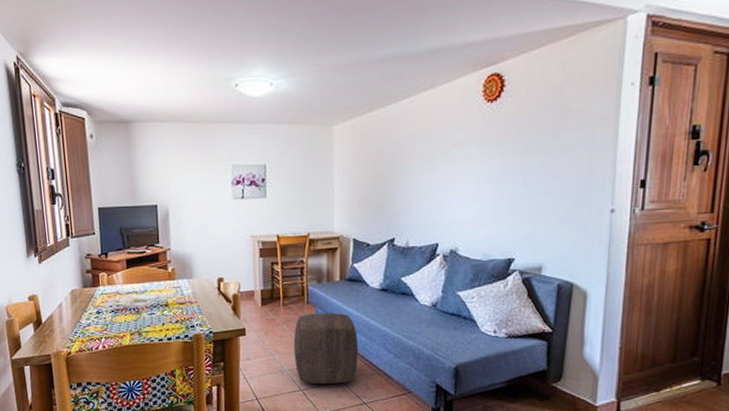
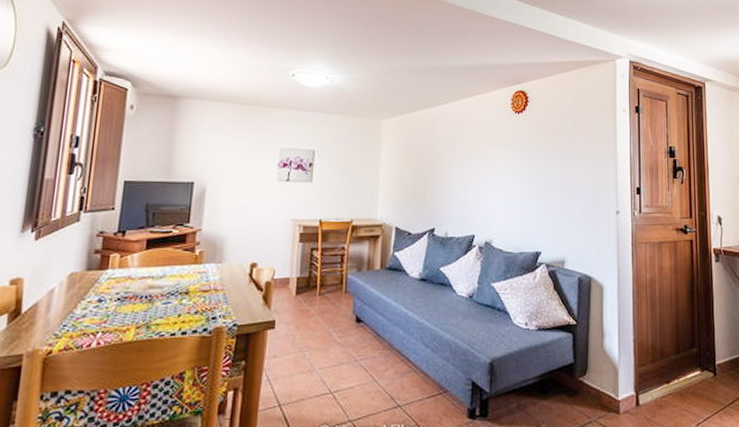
ottoman: present [293,313,358,384] -> none [326,304,395,384]

